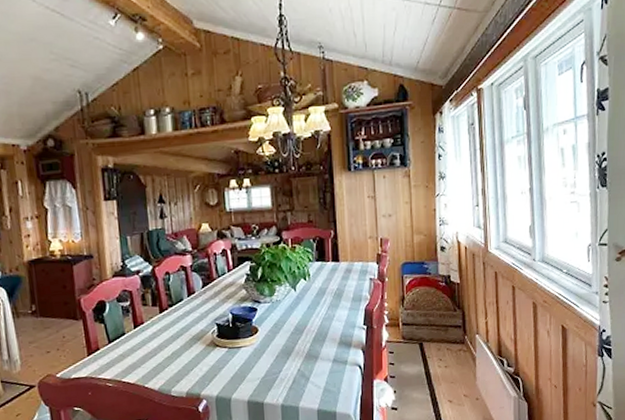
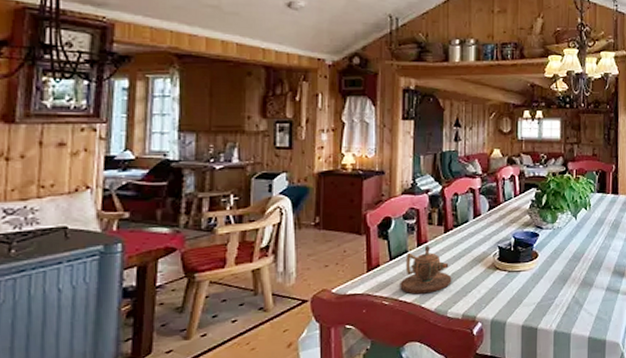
teapot: none [121,327,172,375] -> present [400,246,452,294]

